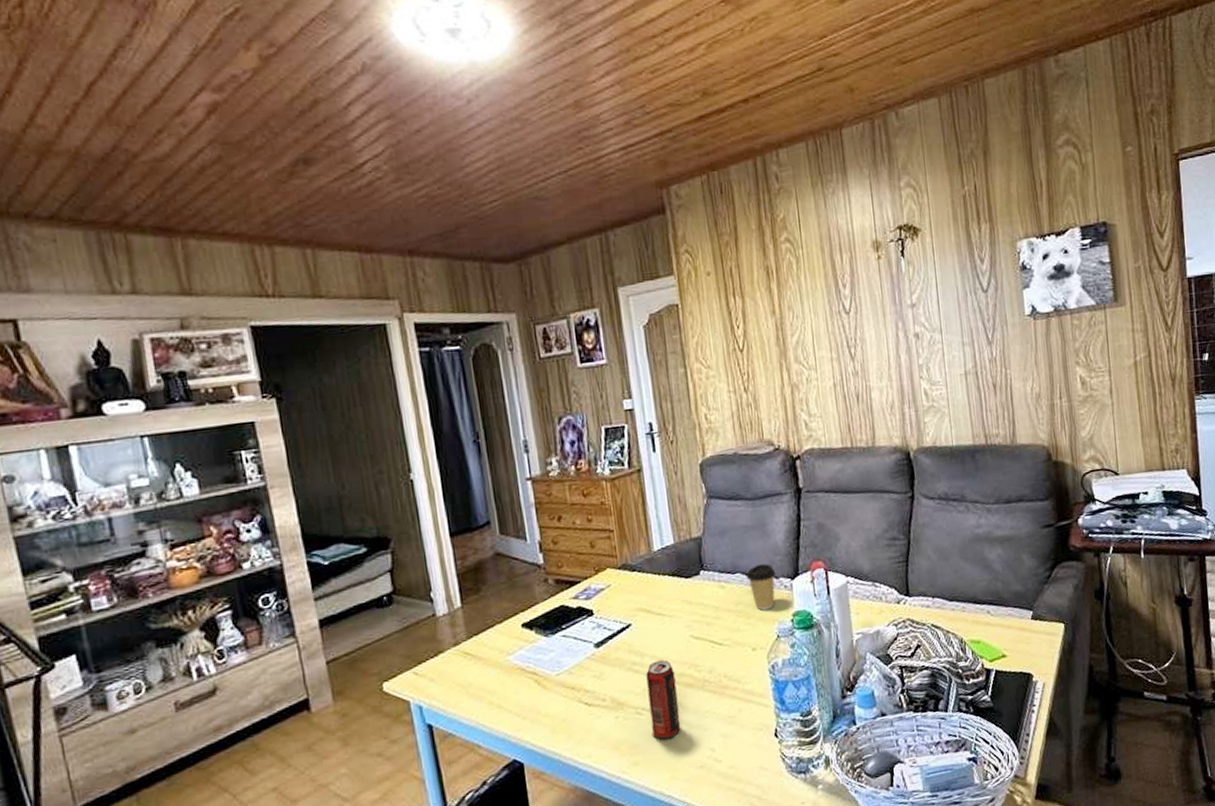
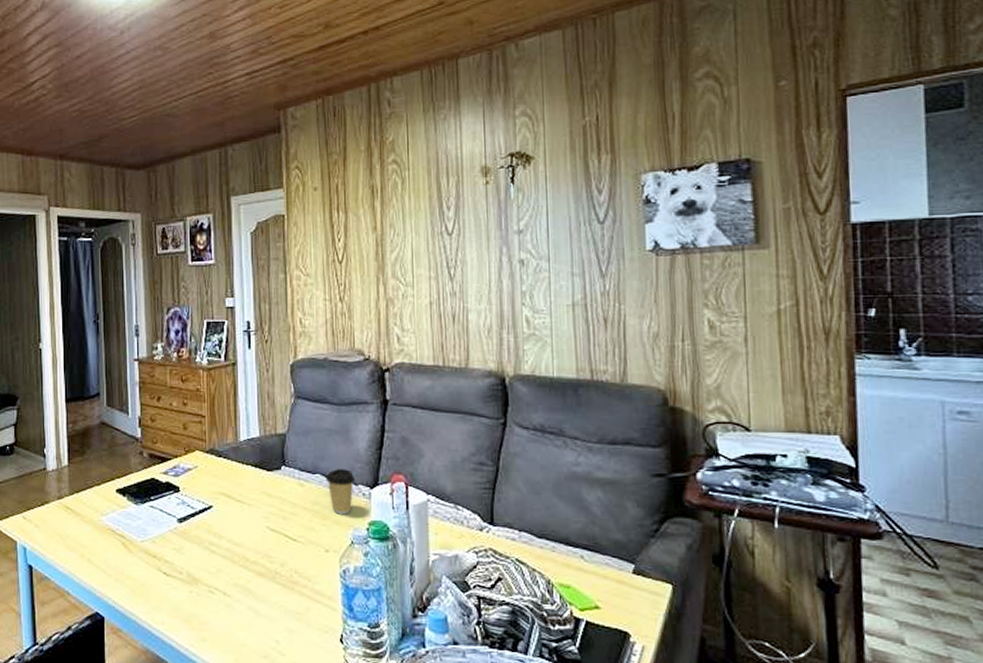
beverage can: present [646,660,681,741] -> none [221,545,249,623]

